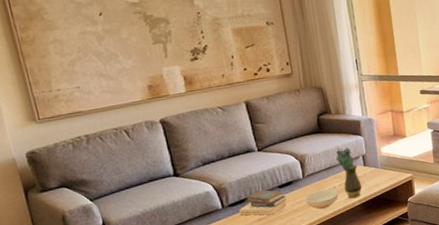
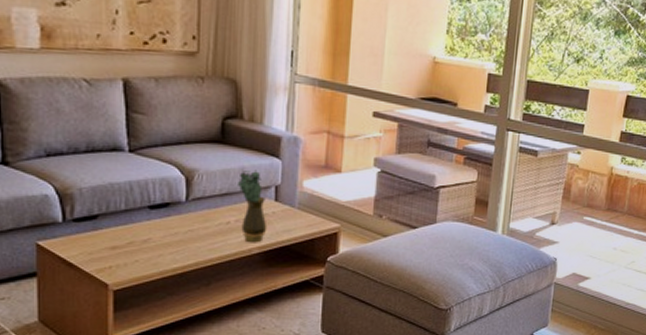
books: present [239,189,287,216] -> none [87,206,157,244]
bowl: present [304,189,339,209] -> none [183,222,233,249]

